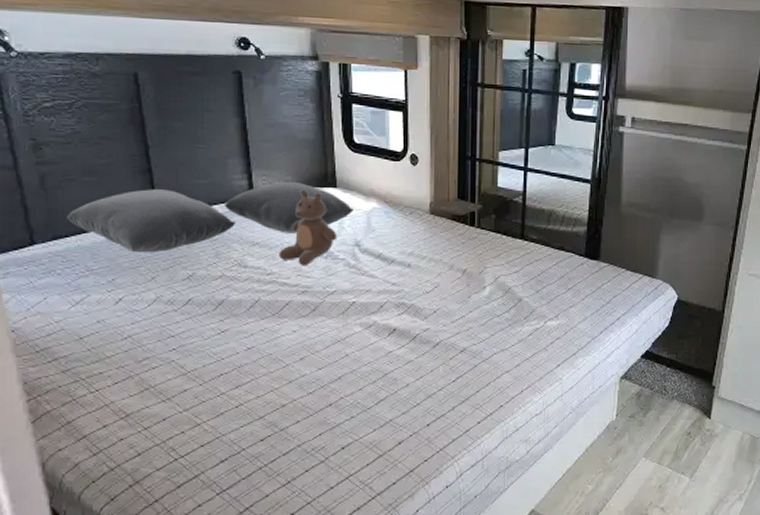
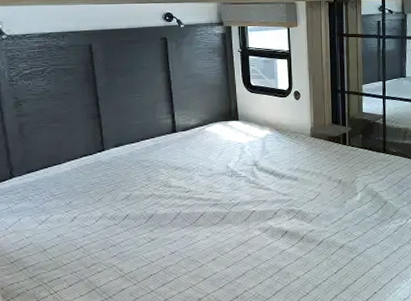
pillow: present [66,189,237,253] -> none [37,130,163,180]
pillow: present [225,181,354,234] -> none [154,117,252,159]
teddy bear: present [278,190,338,266] -> none [195,124,240,184]

